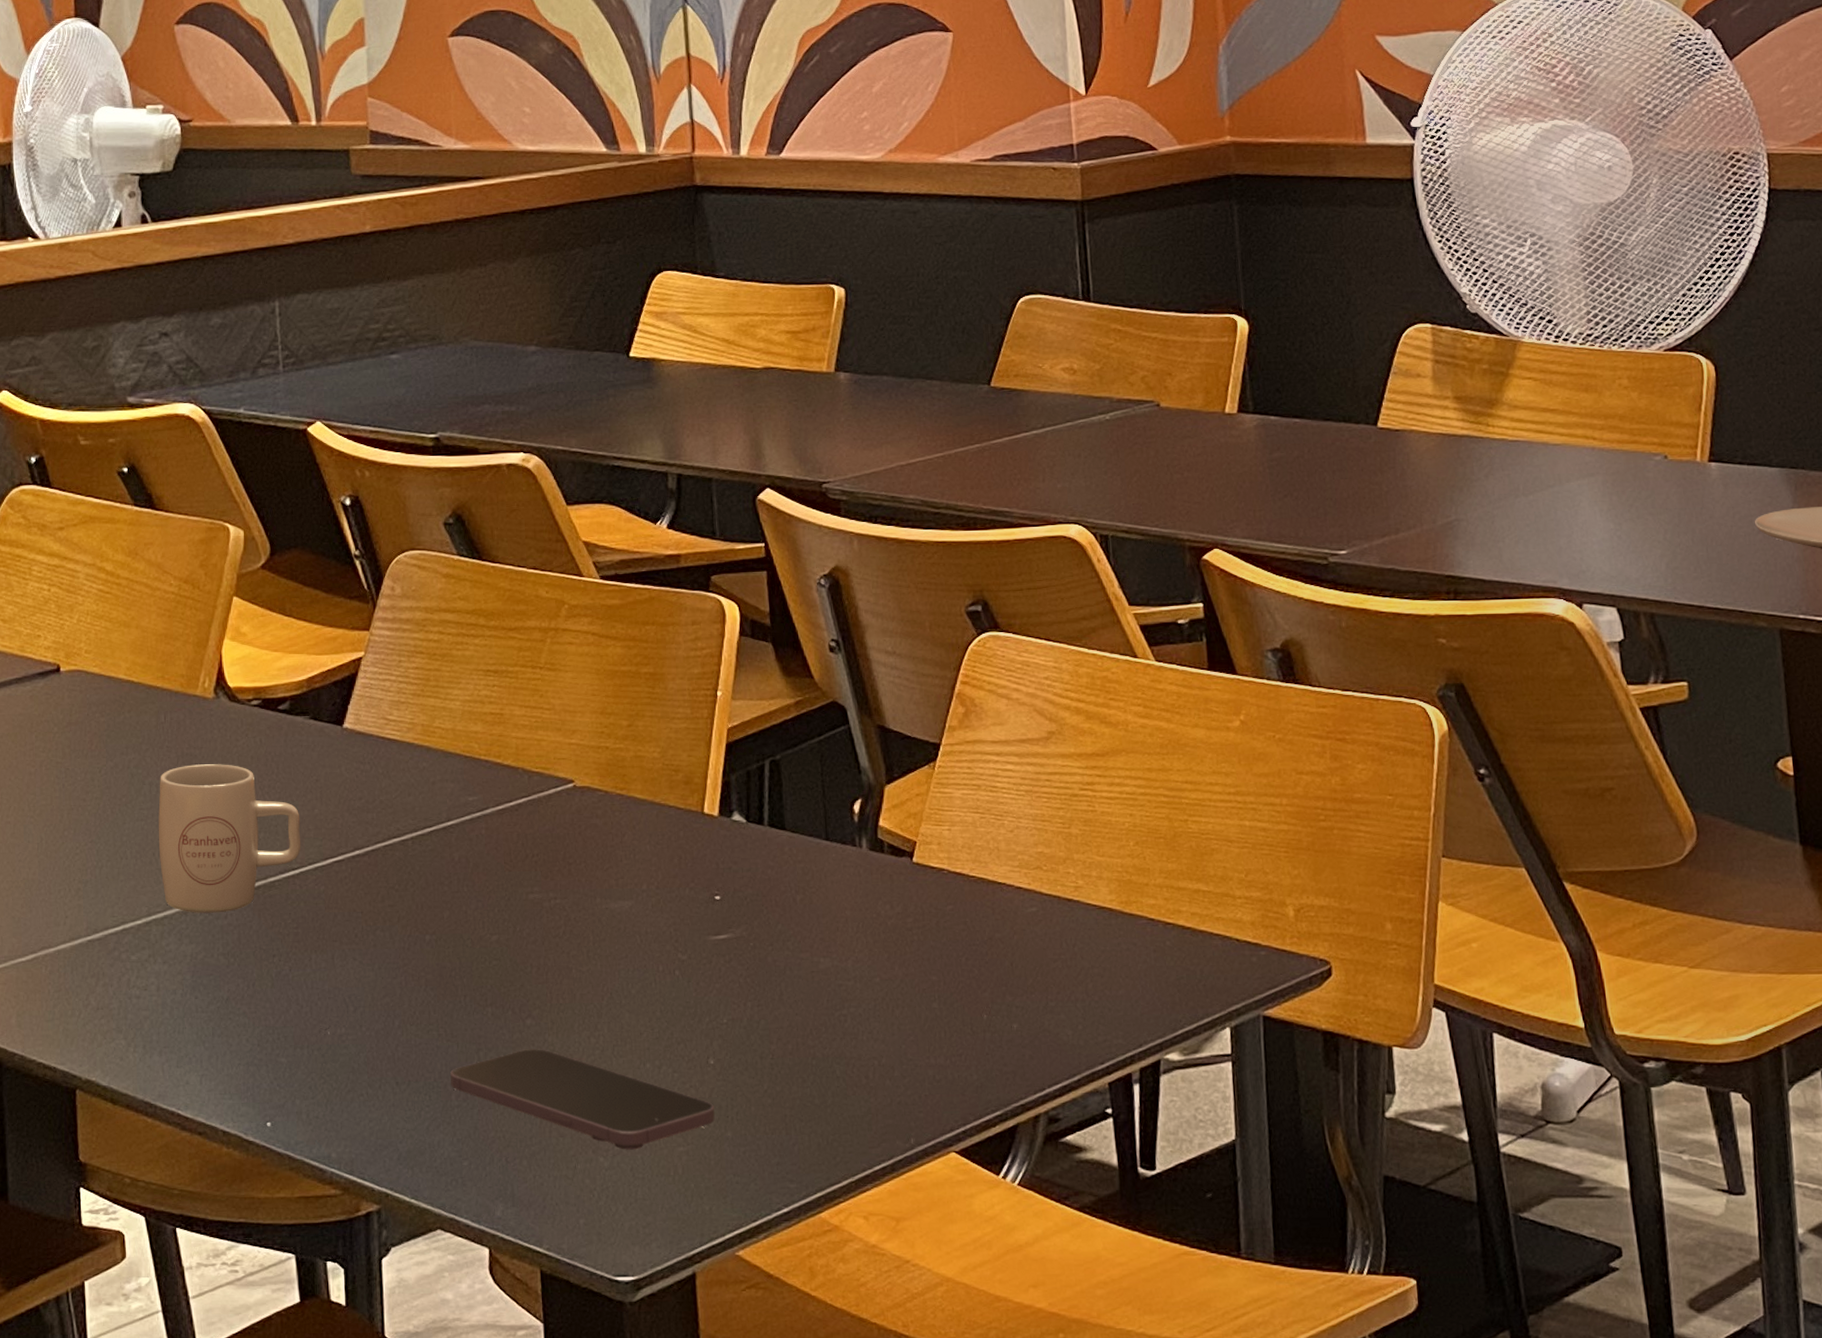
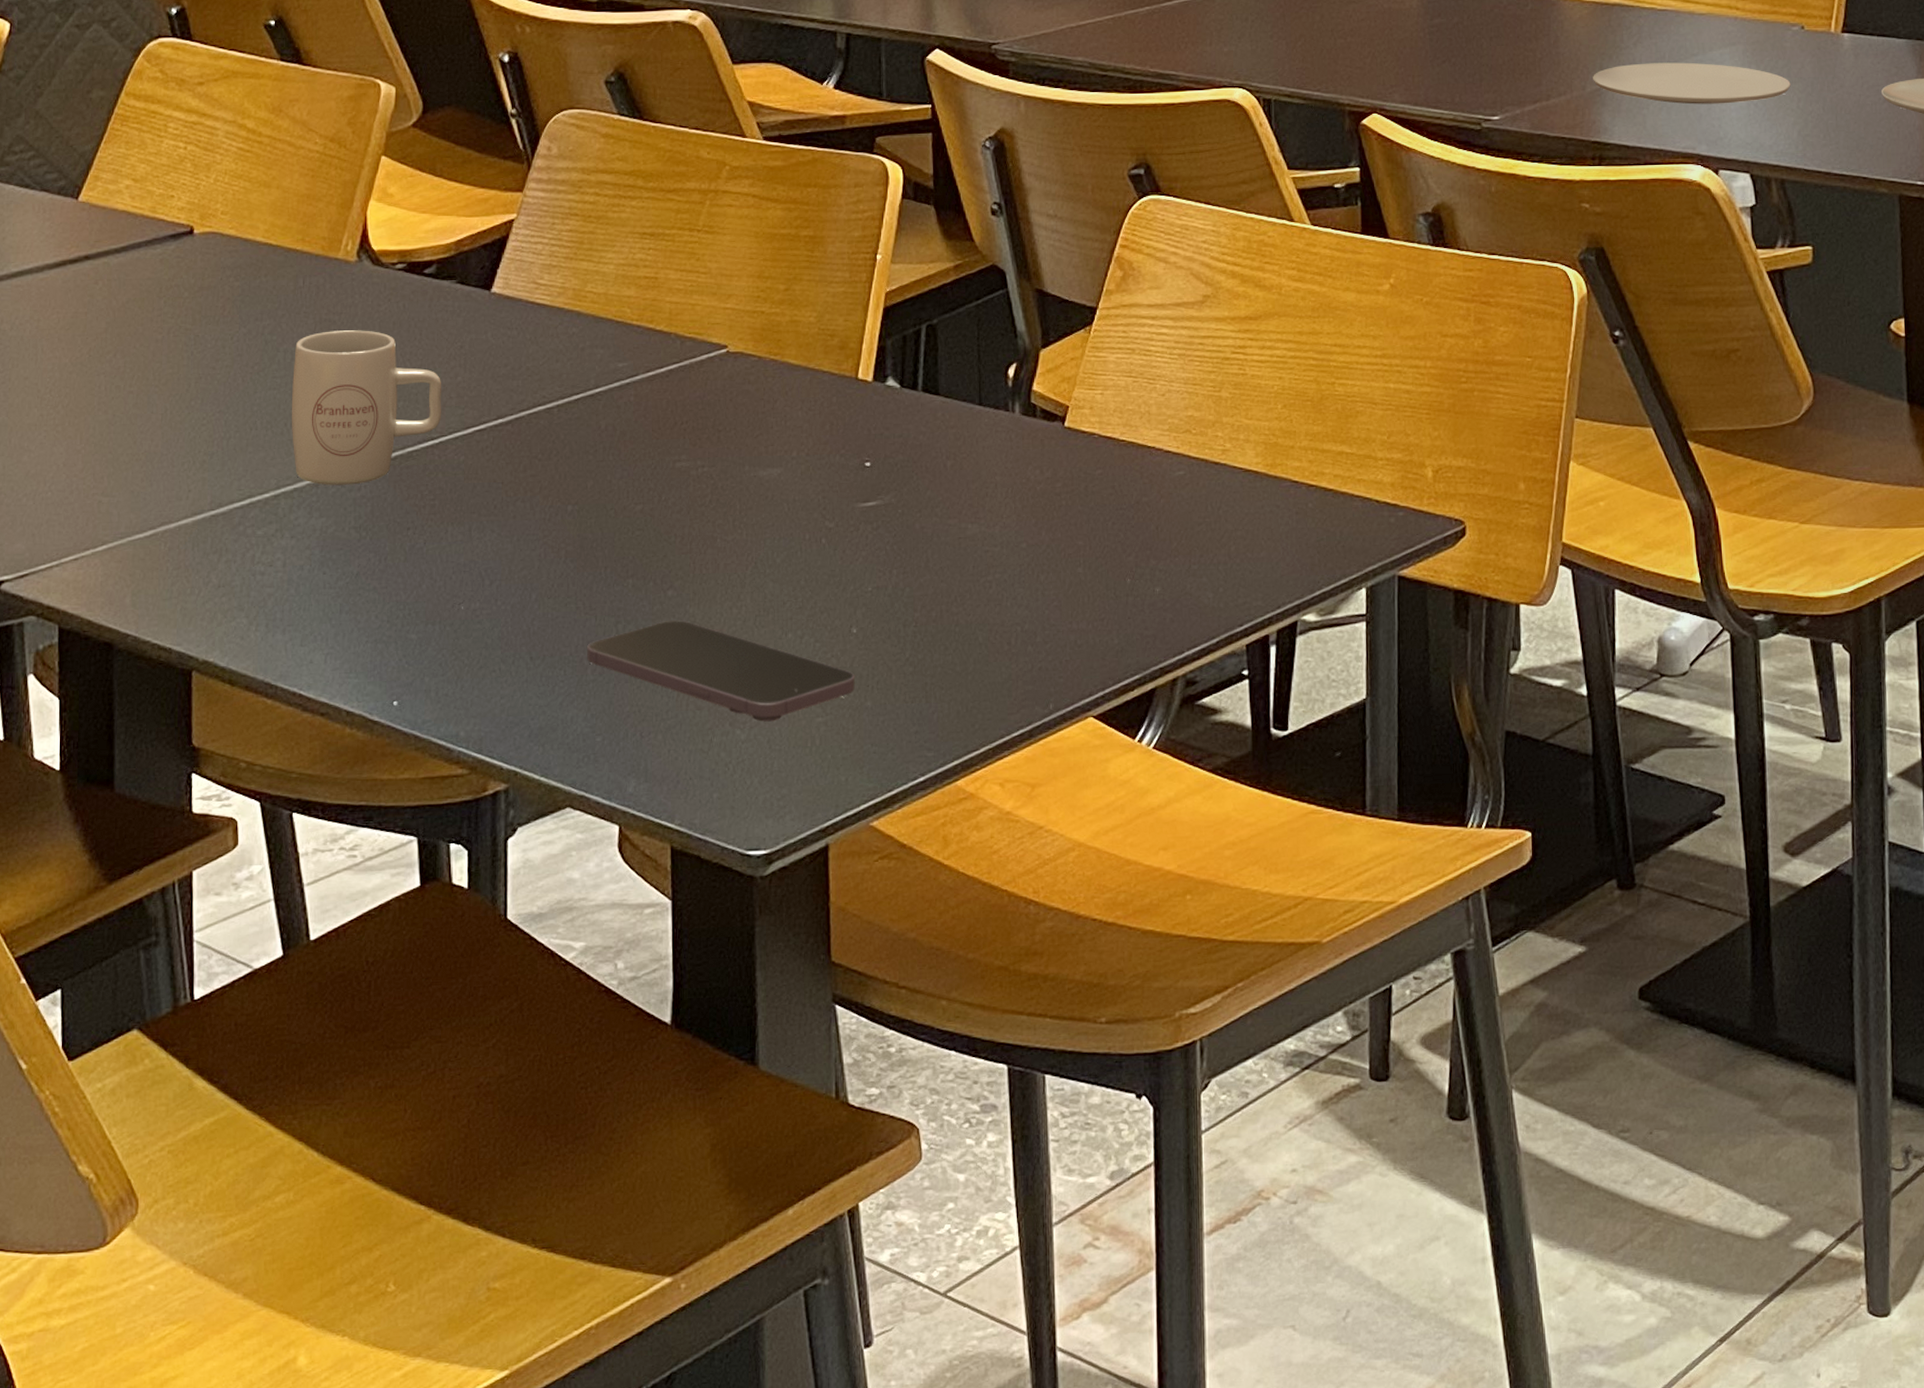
plate: none [1443,494,1656,537] -> present [1593,62,1791,104]

